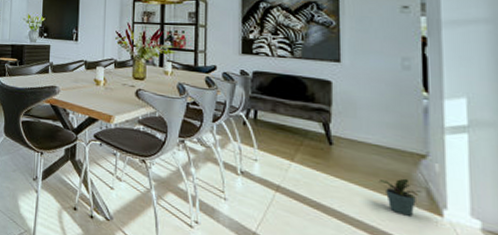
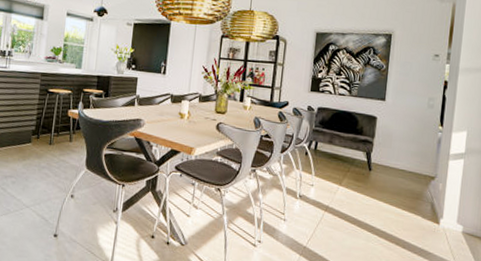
potted plant: present [378,178,421,216] -> none [400,196,428,226]

